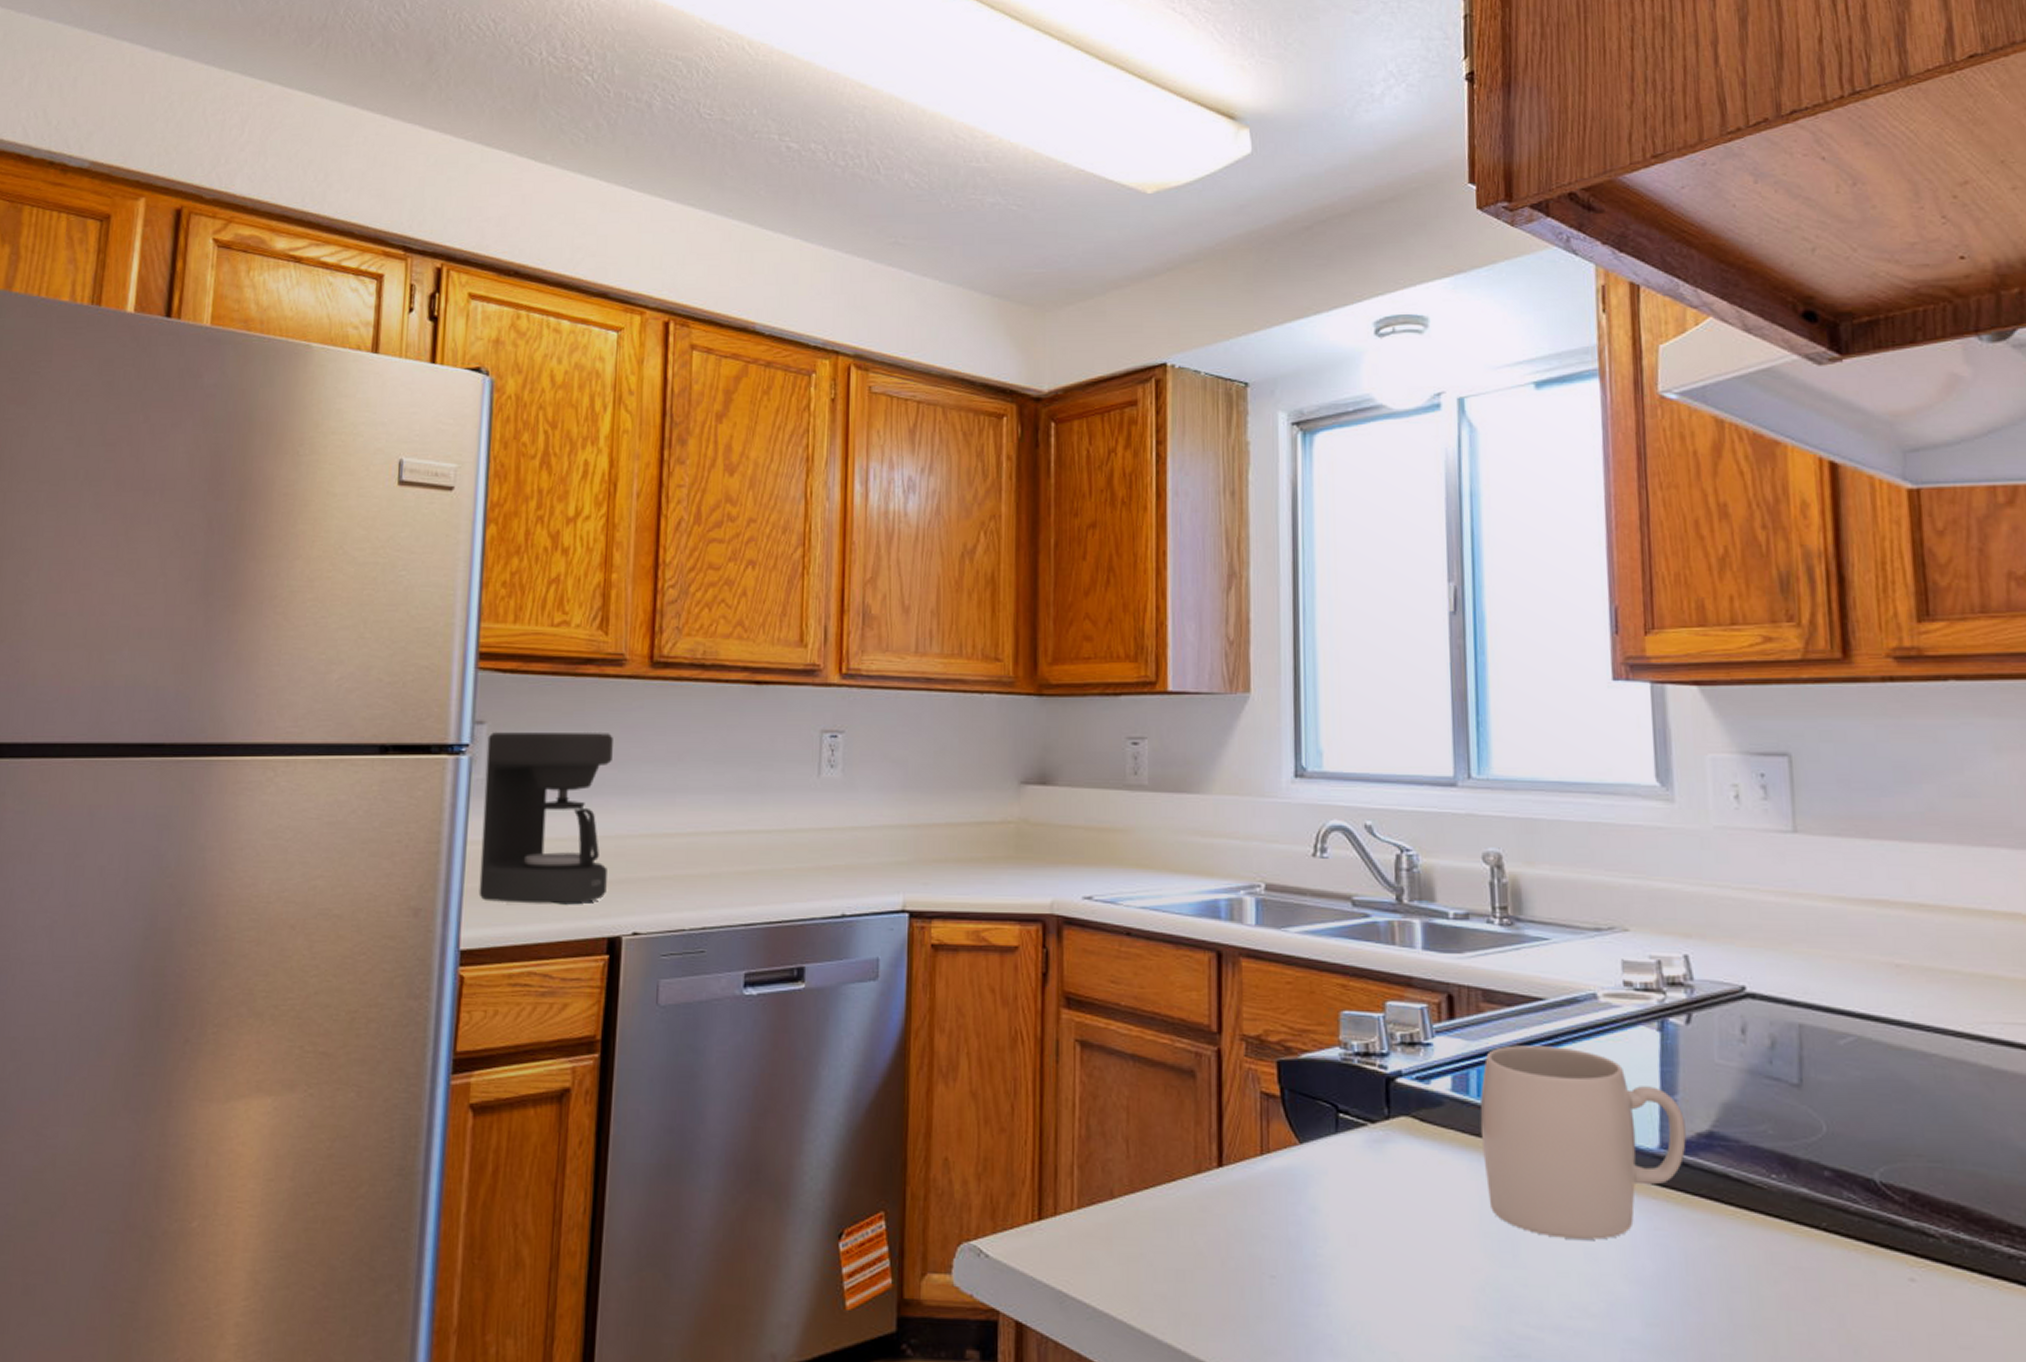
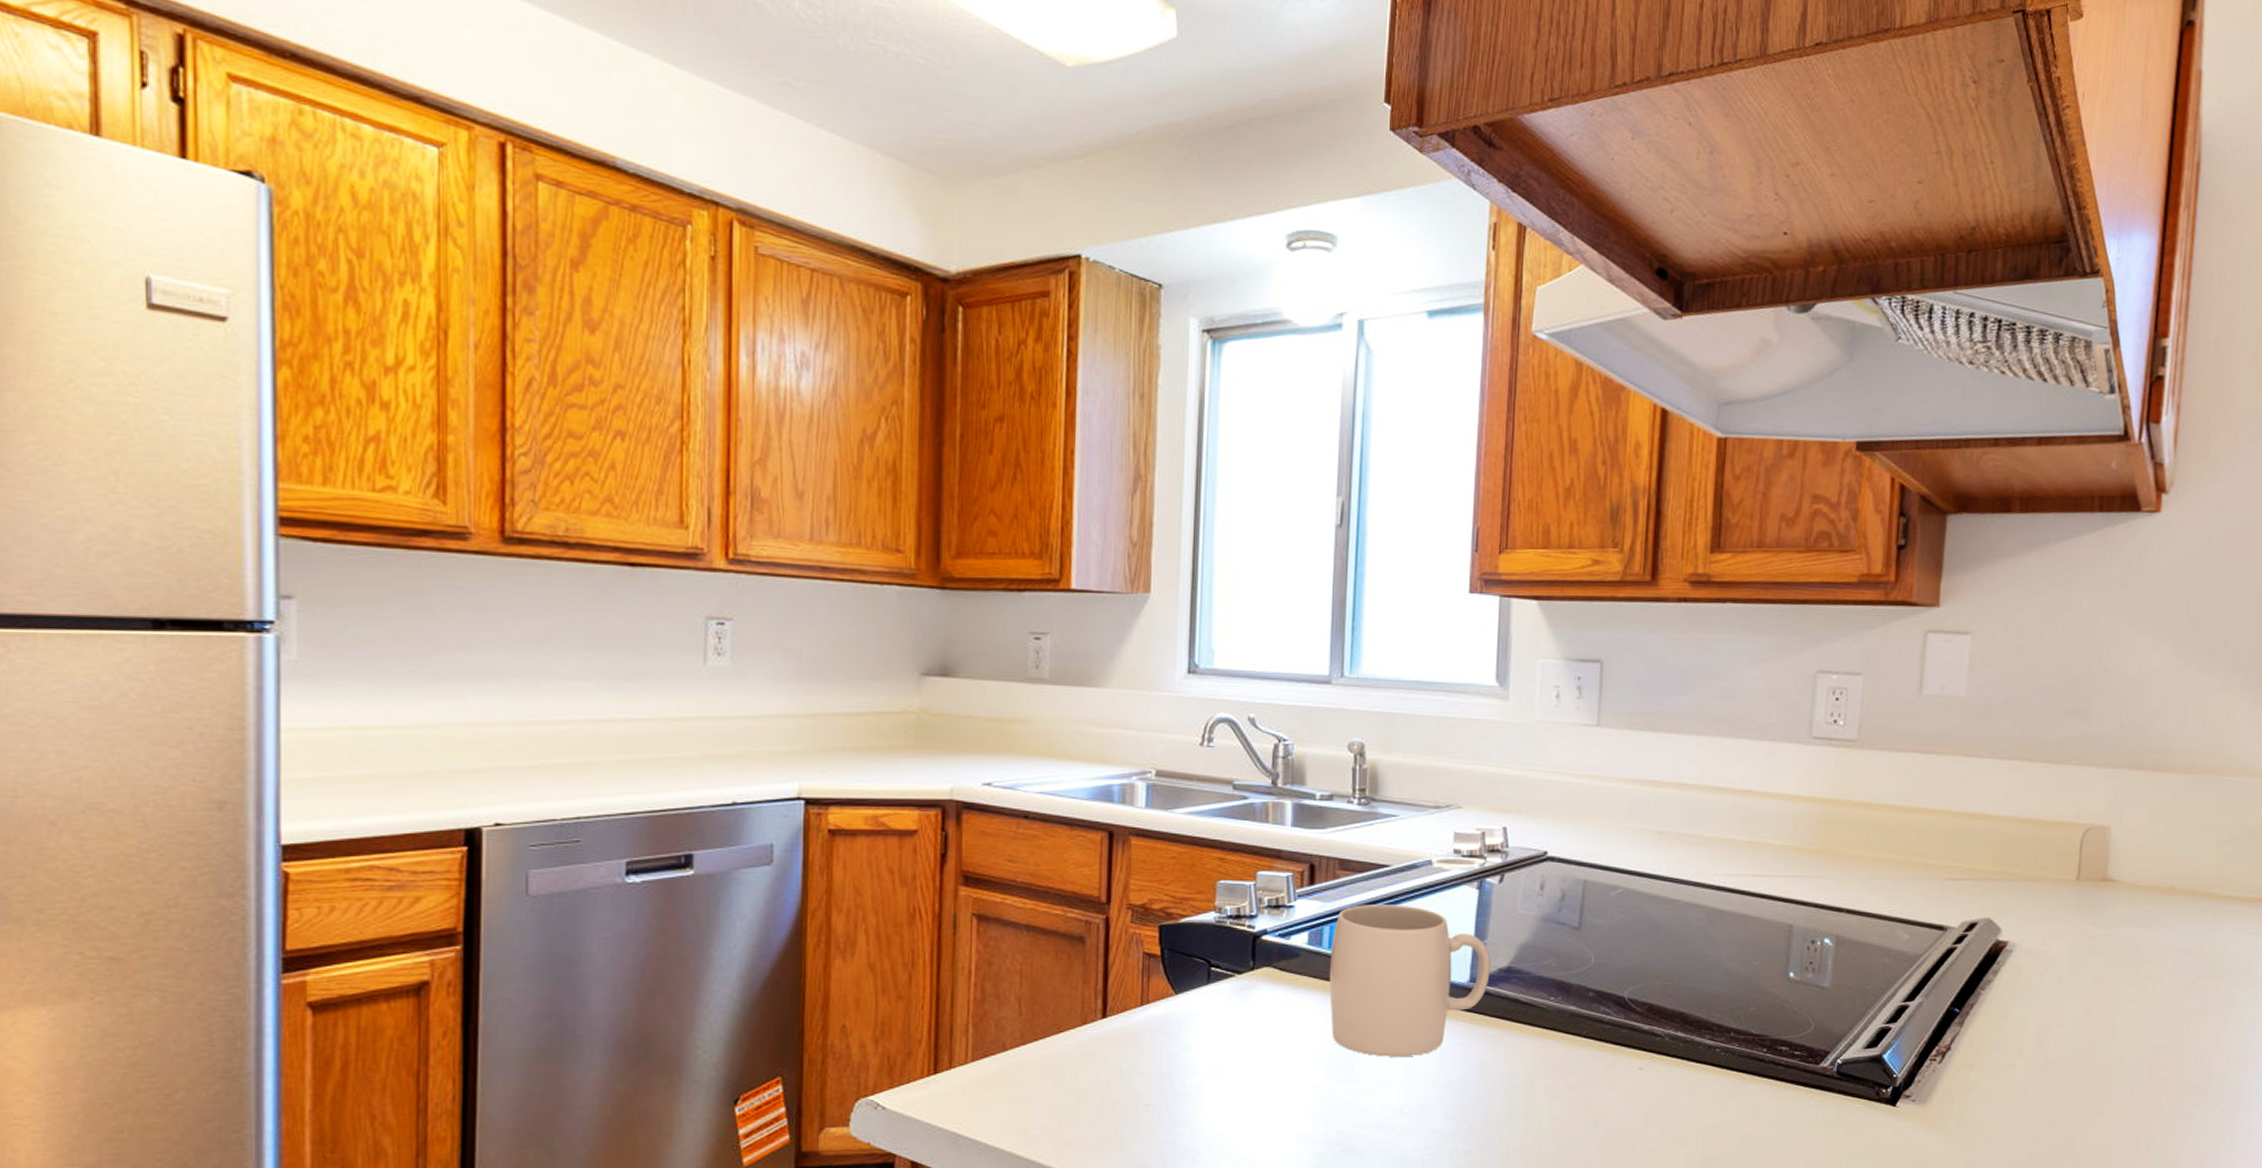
coffee maker: present [479,732,613,905] -> none [298,609,460,795]

